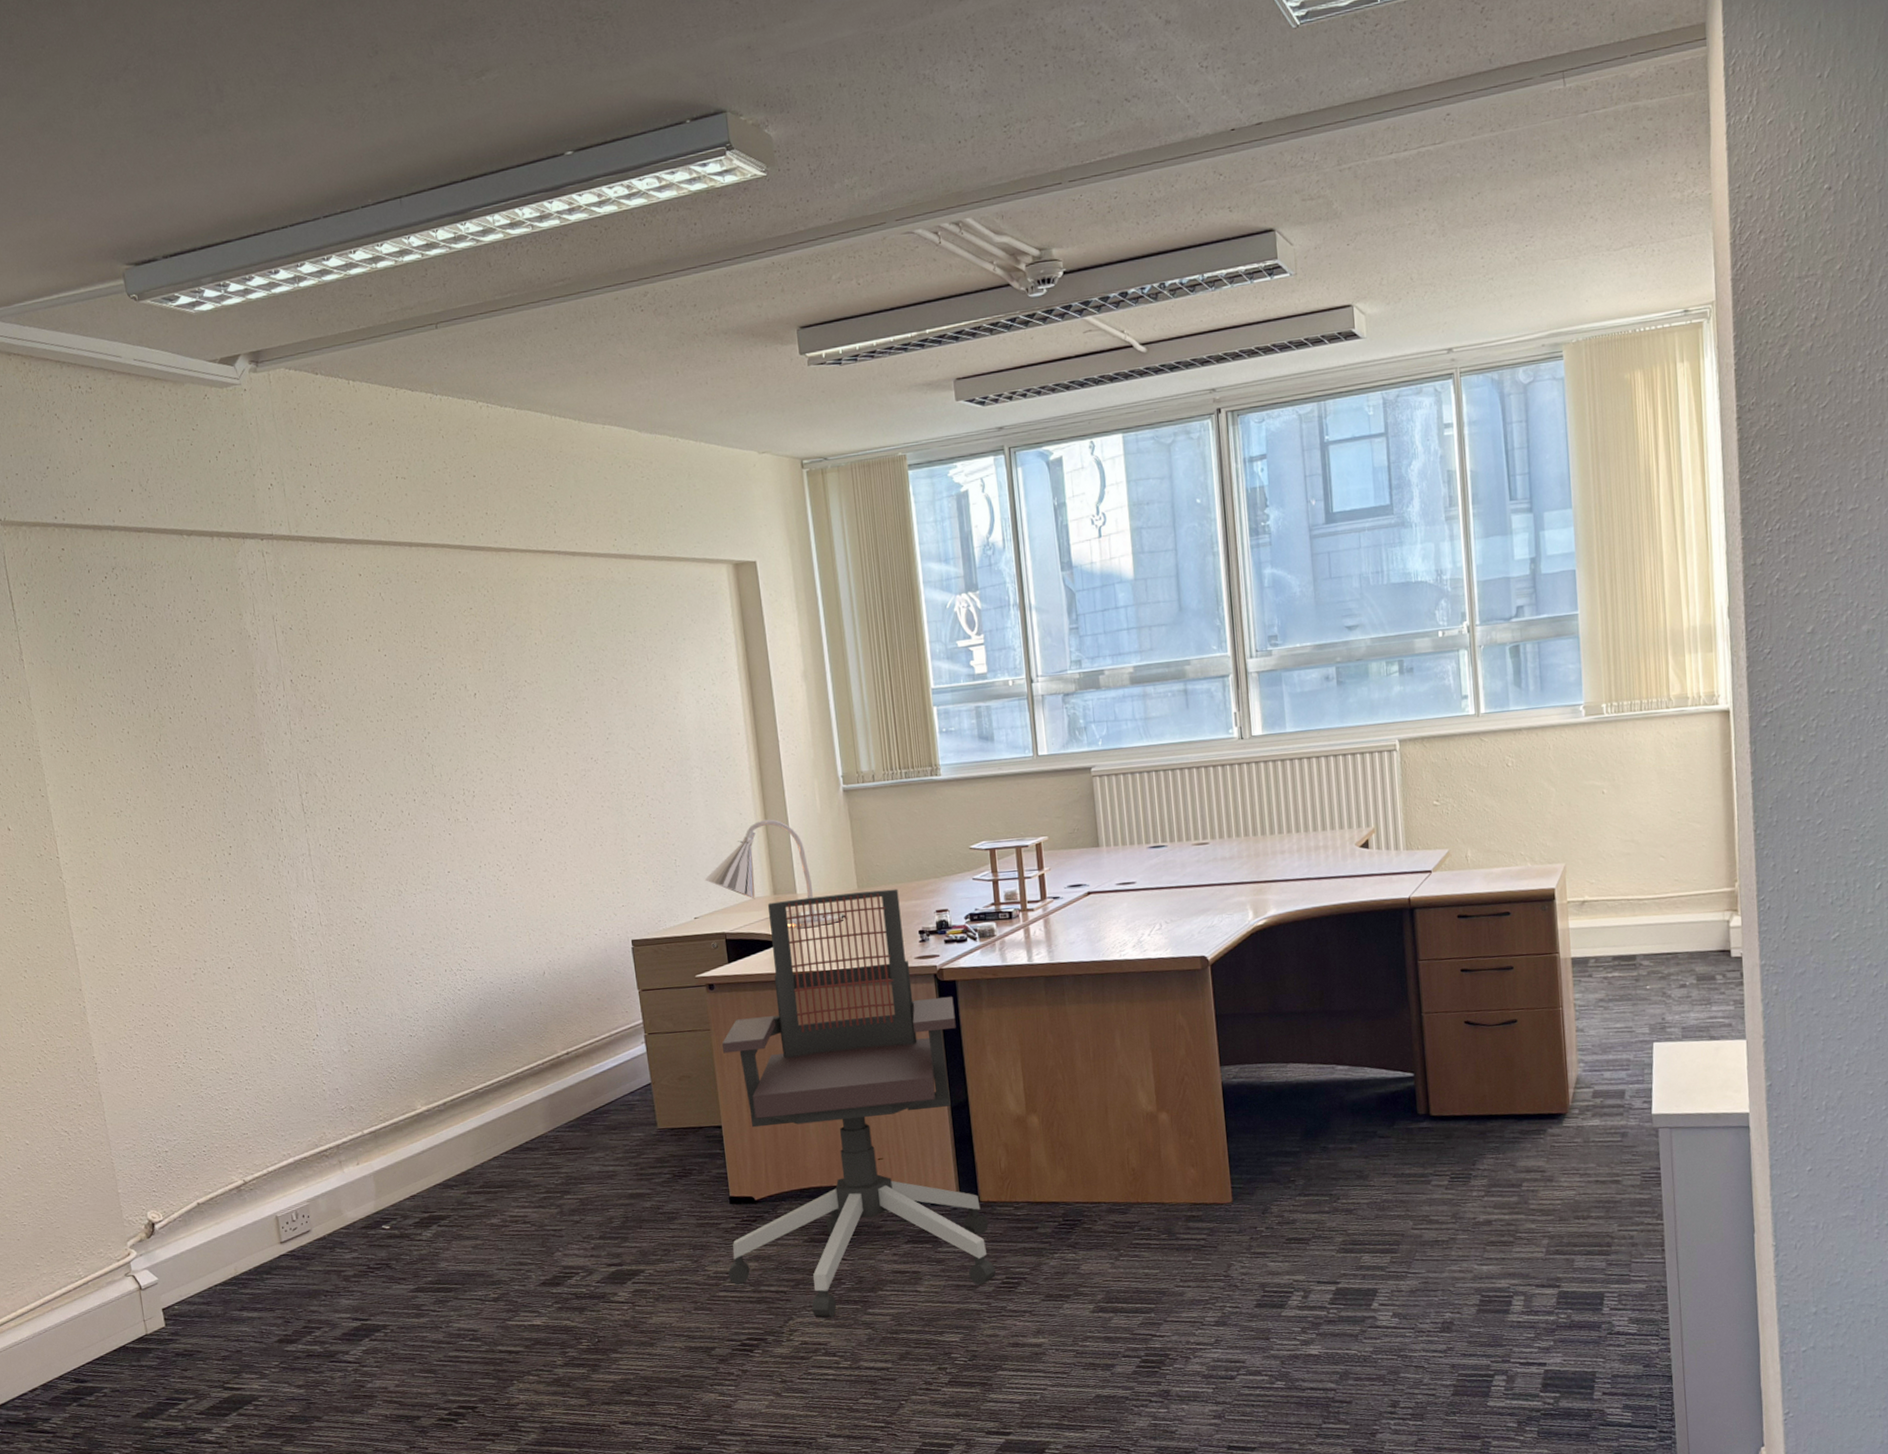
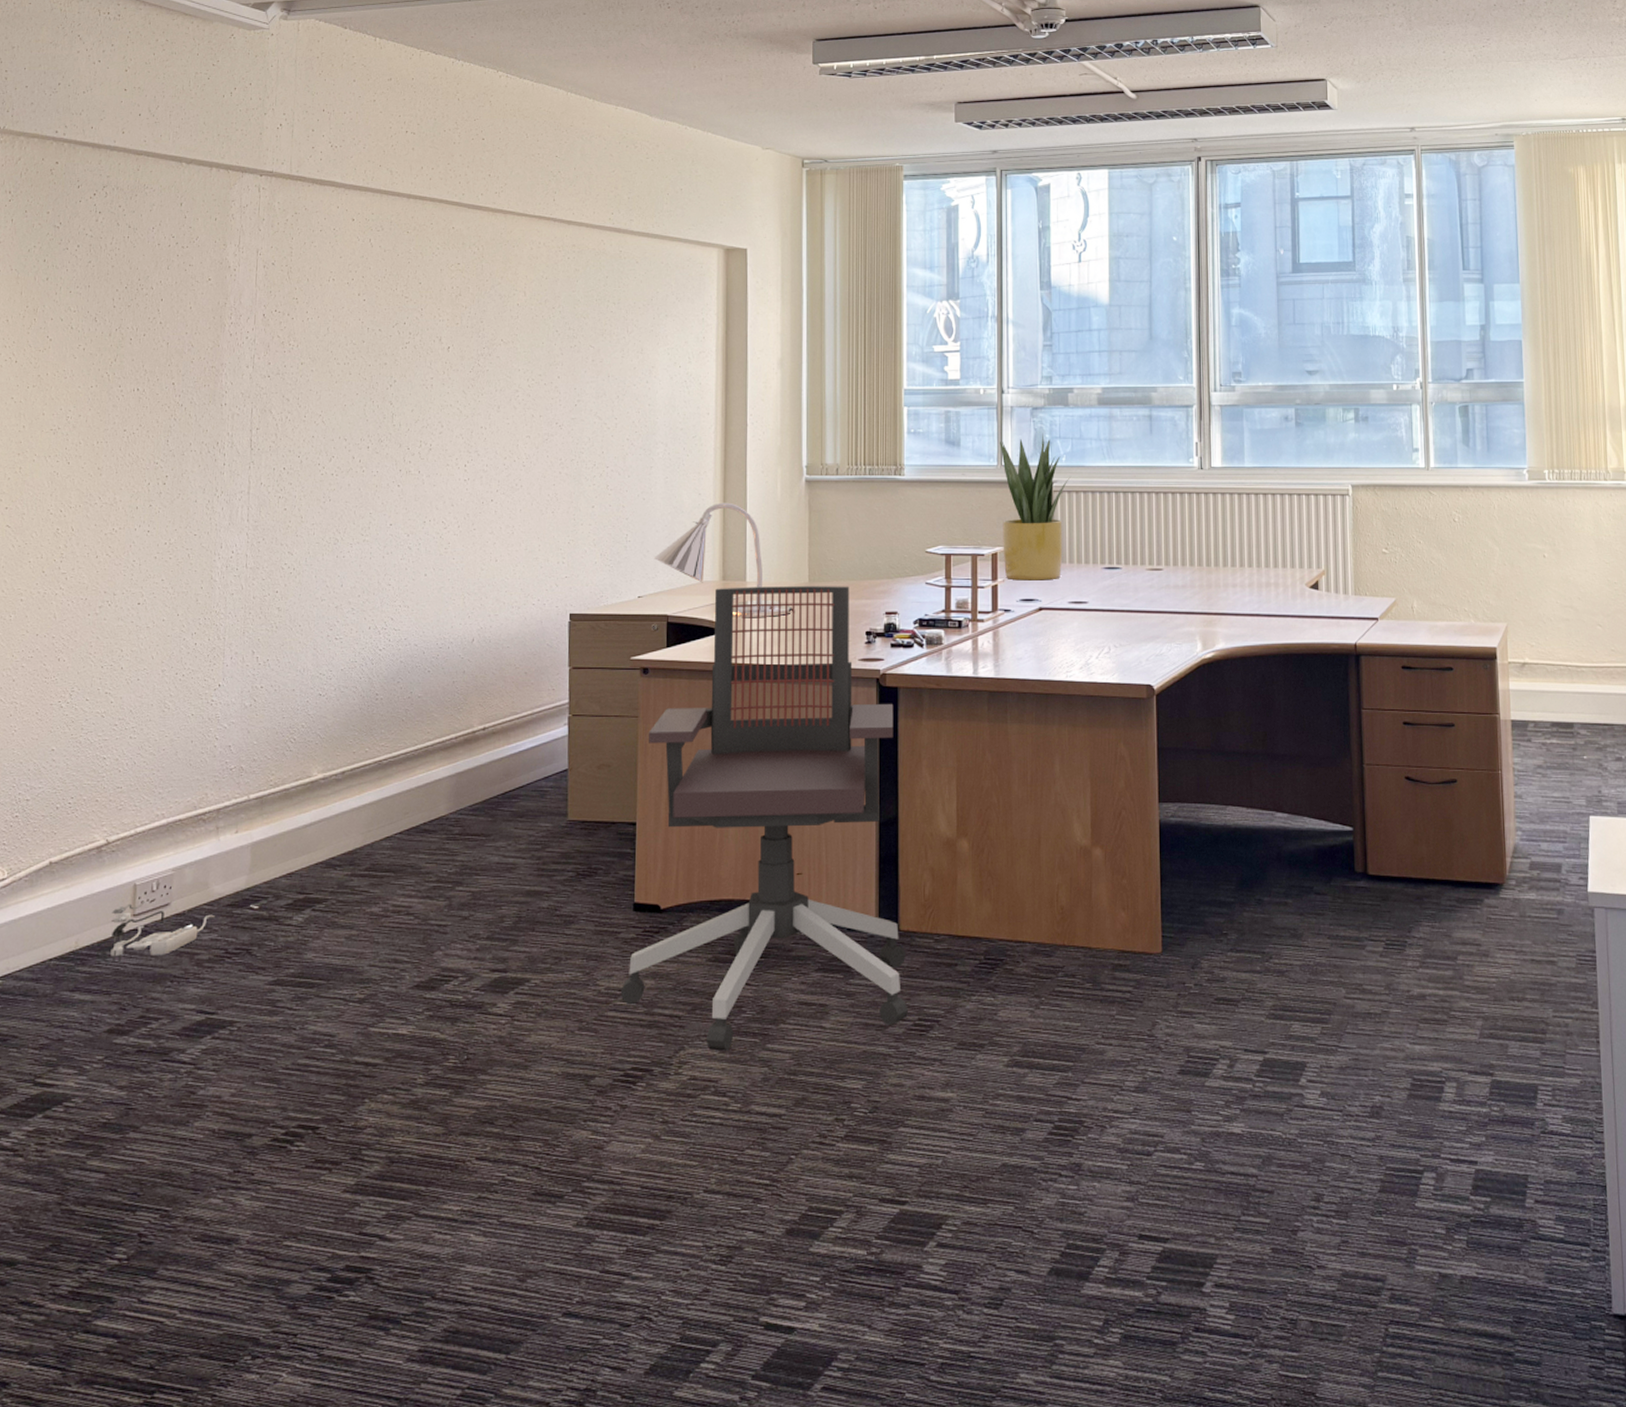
power strip: none [261,1229,353,1284] -> present [110,900,215,963]
planter: none [1034,719,1108,868] -> present [1000,433,1071,581]

